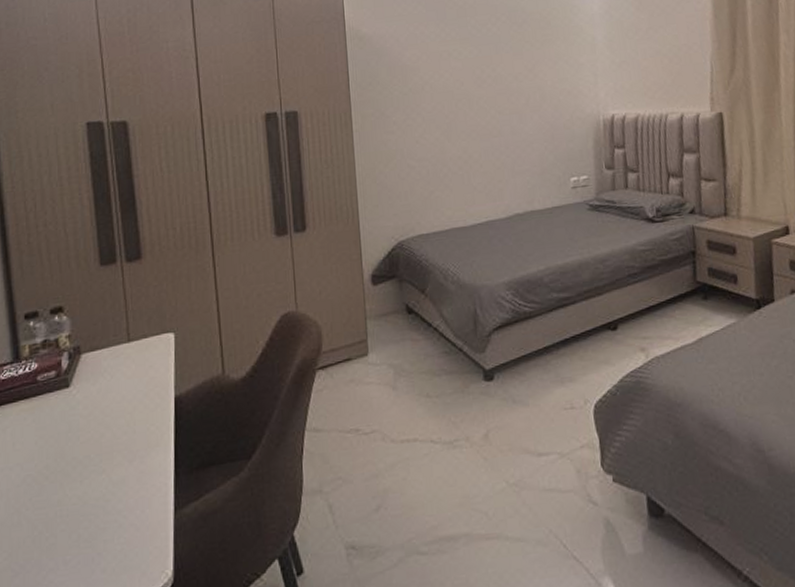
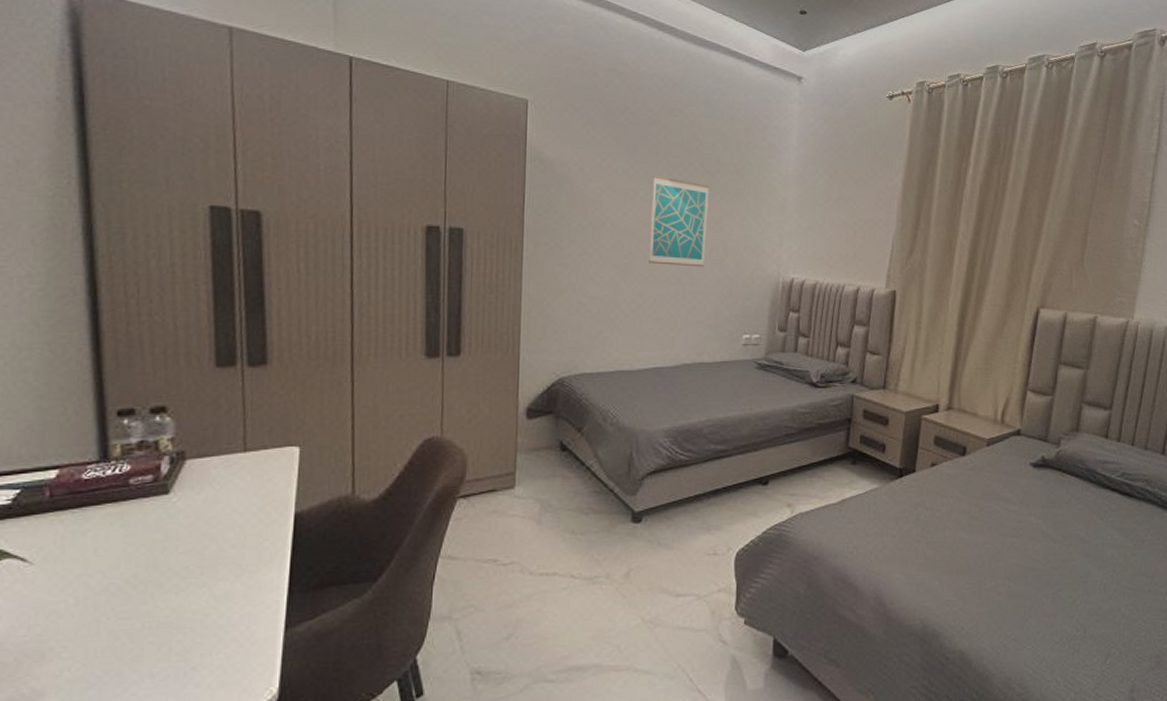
wall art: none [464,34,524,120] -> present [649,176,710,267]

